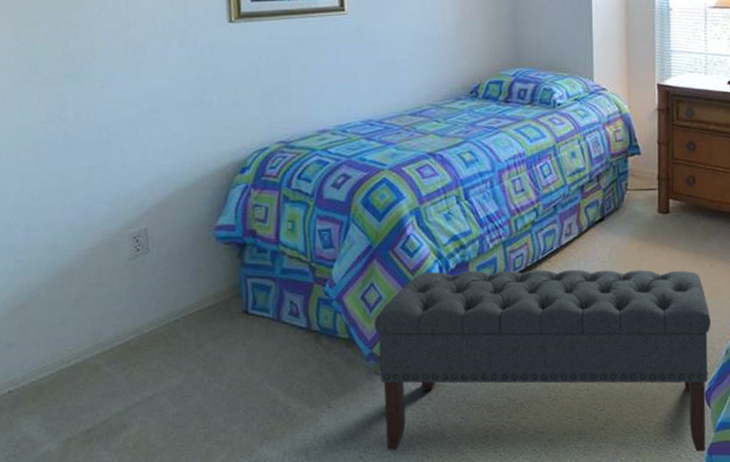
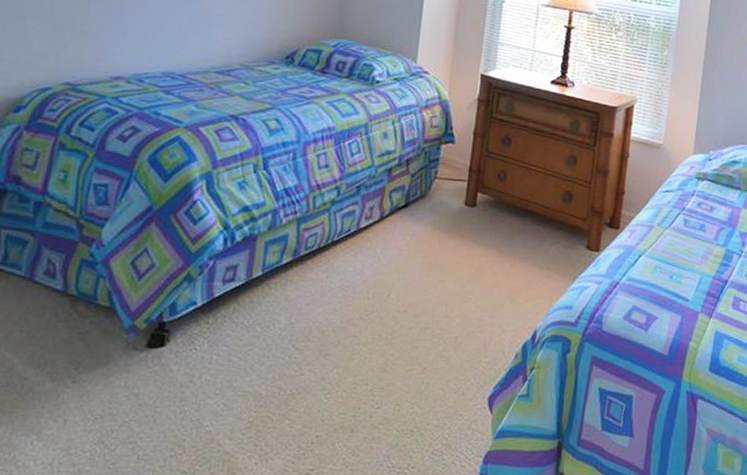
bench: present [374,269,711,452] -> none [134,243,504,460]

